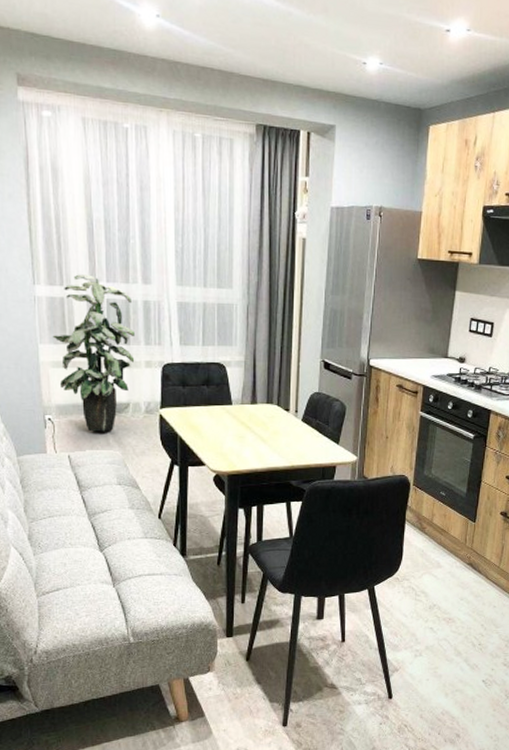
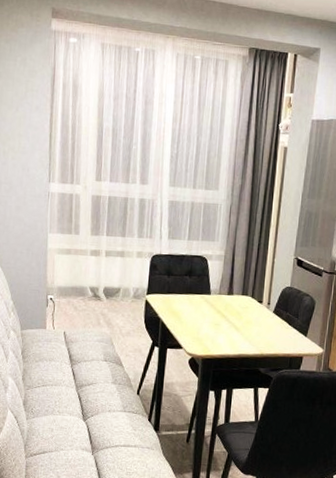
indoor plant: present [52,274,135,432] -> none [60,174,130,313]

